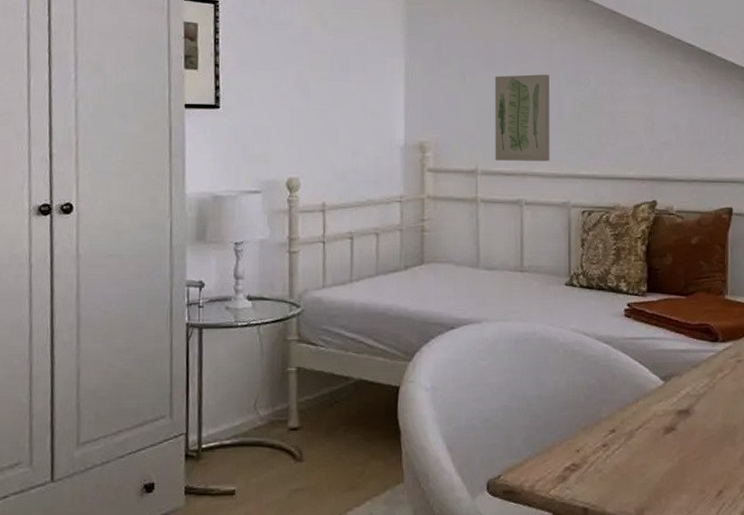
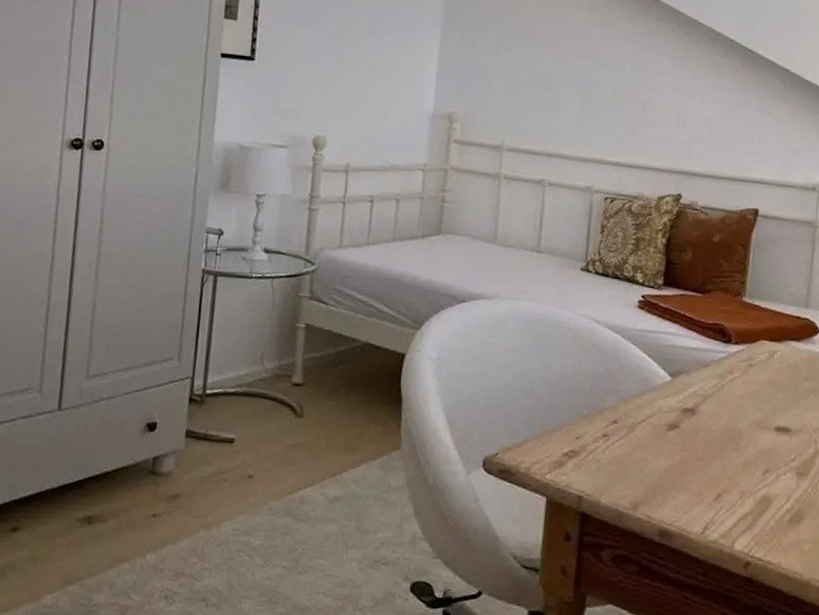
wall art: present [495,74,550,161] -> none [522,53,585,144]

